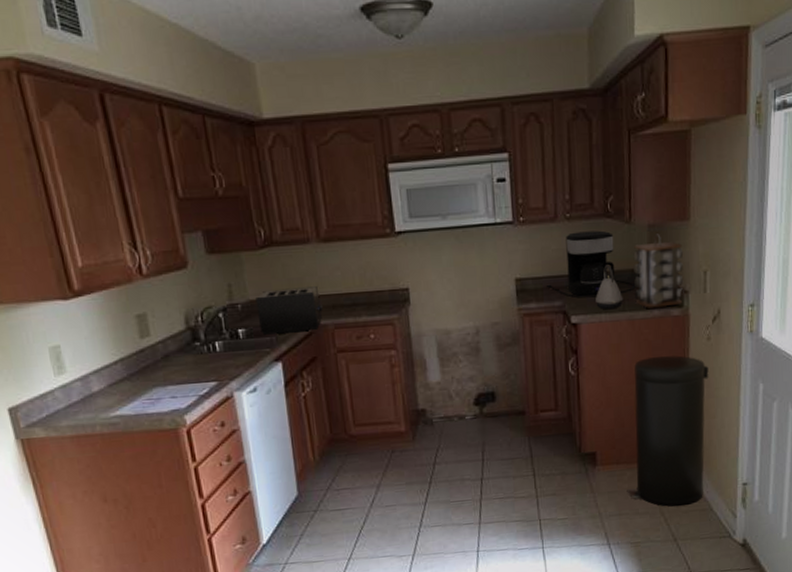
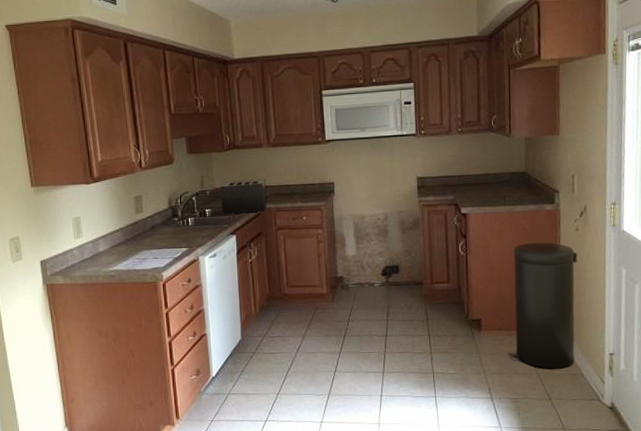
coffee maker: present [546,230,636,298] -> none [441,142,515,194]
kettle: present [596,265,623,310] -> none [481,168,505,204]
spice rack: present [633,234,684,308] -> none [512,145,555,204]

